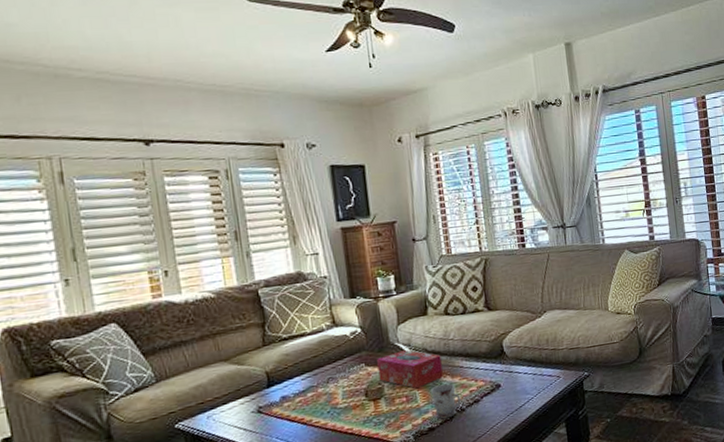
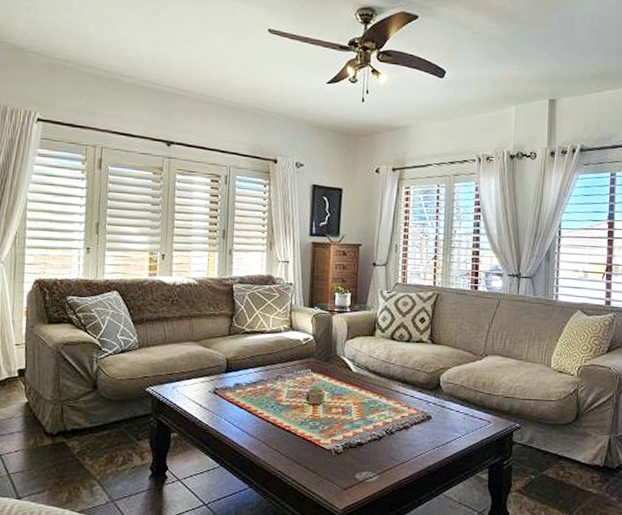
tissue box: present [377,350,443,389] -> none [321,364,380,403]
cup: present [431,383,461,419] -> none [365,404,392,438]

